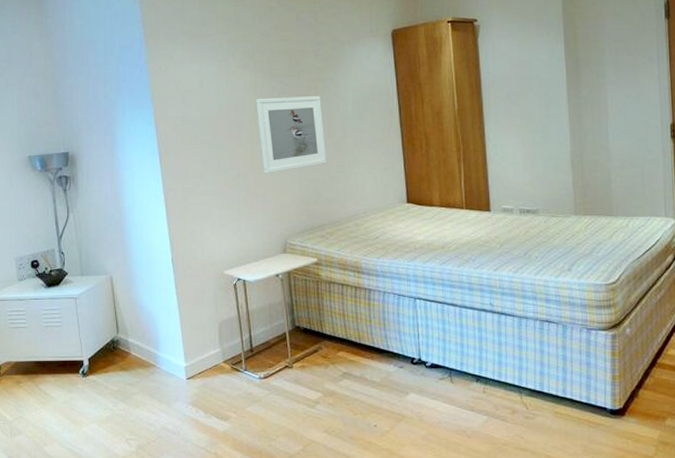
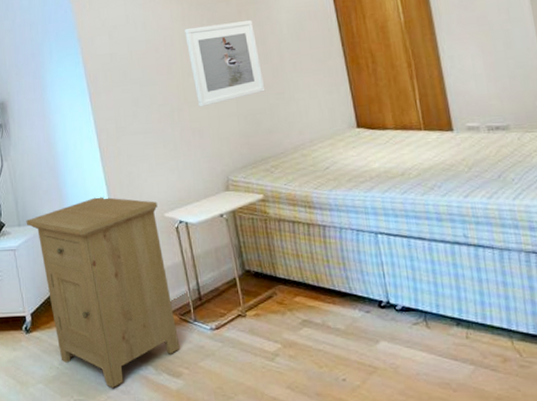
nightstand: none [89,252,230,429] -> present [26,197,180,388]

